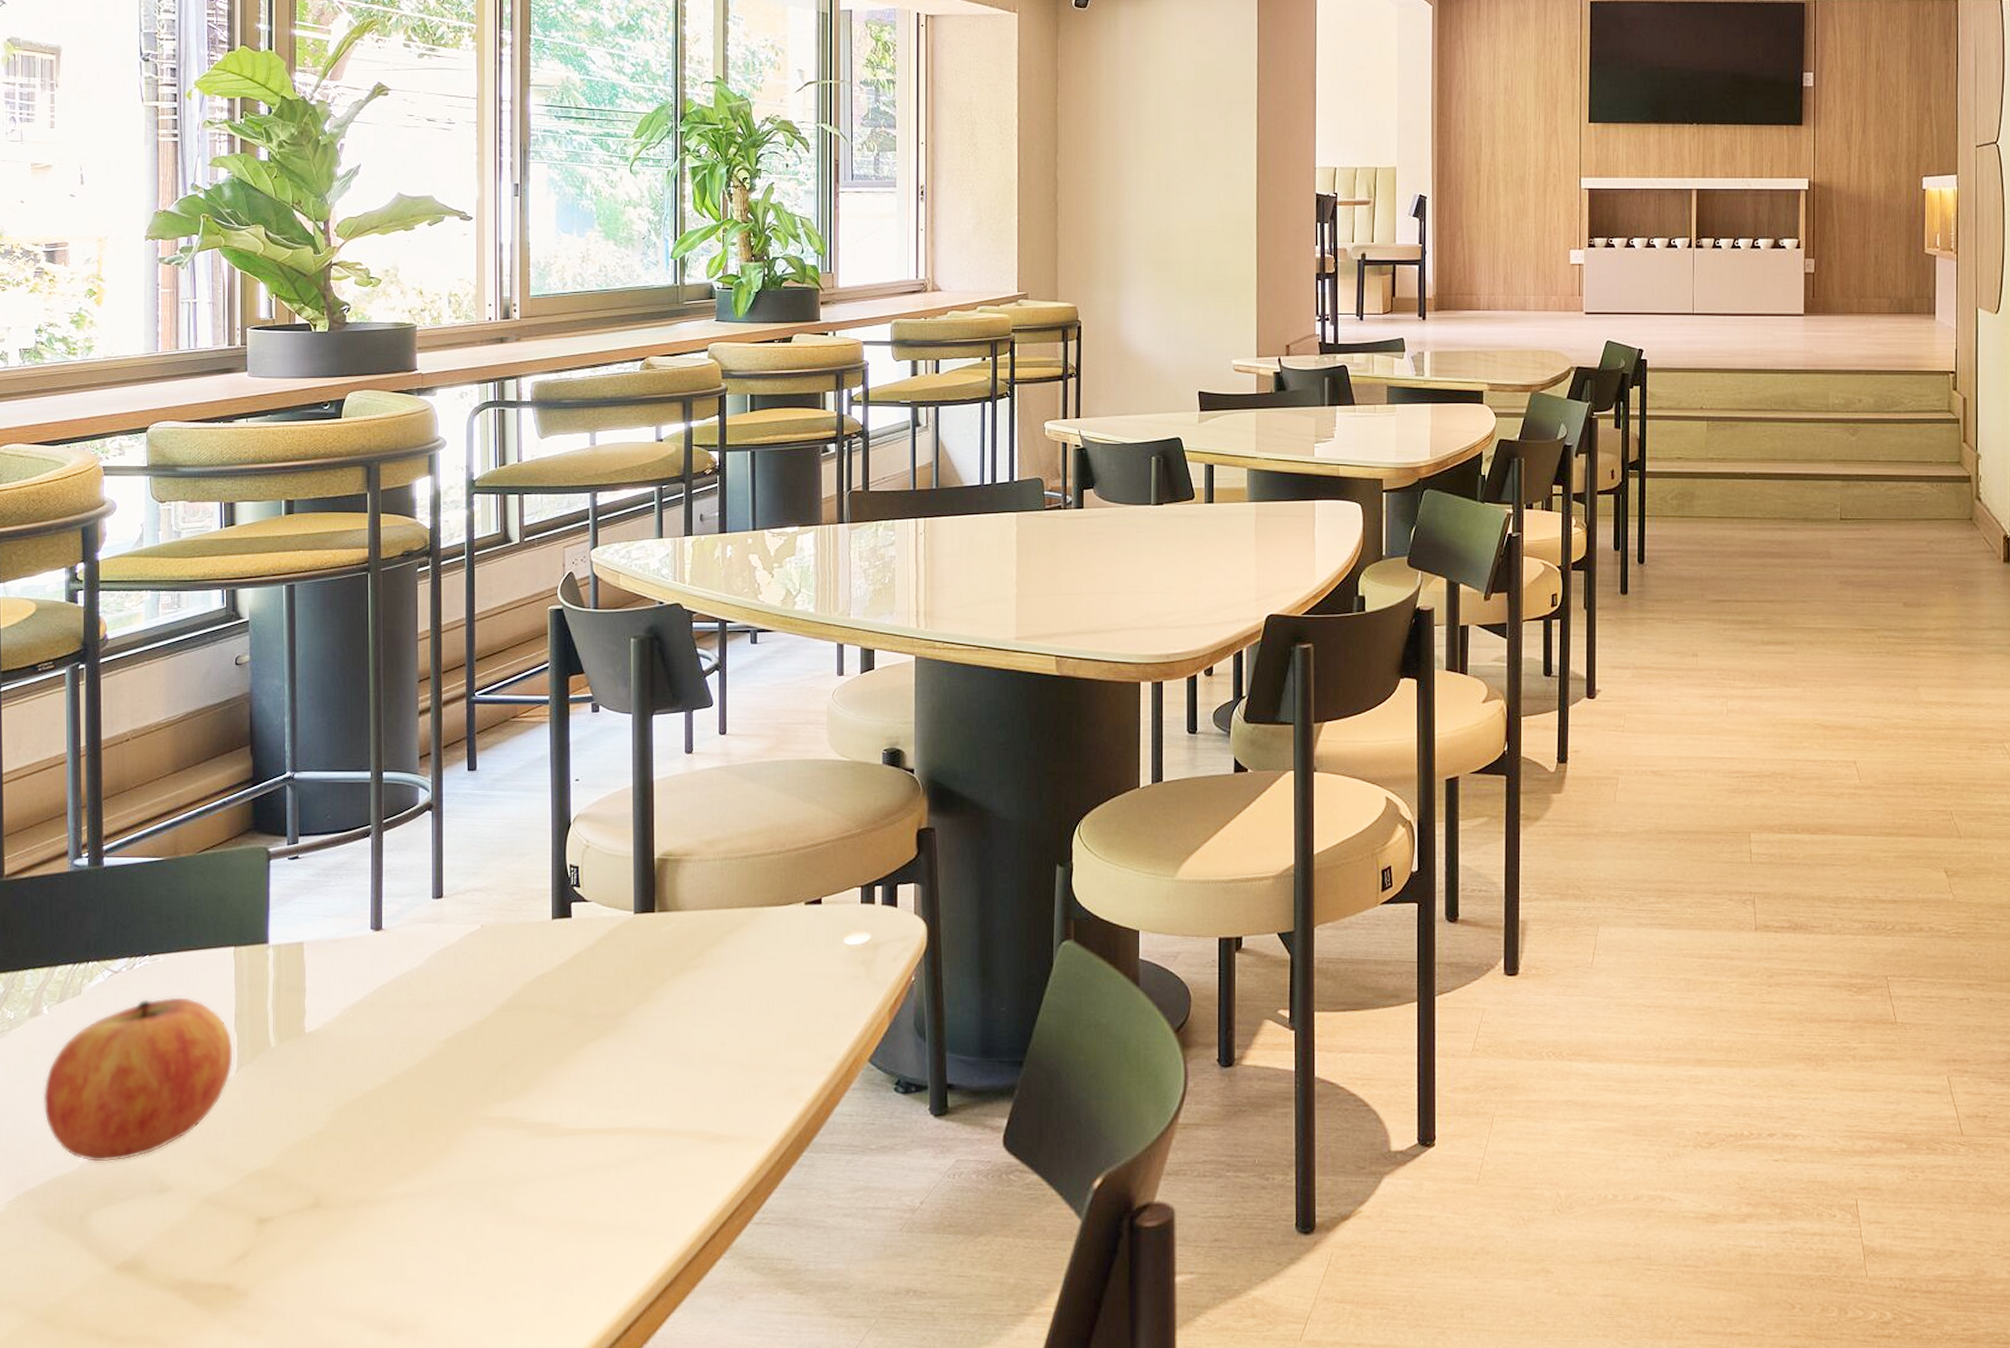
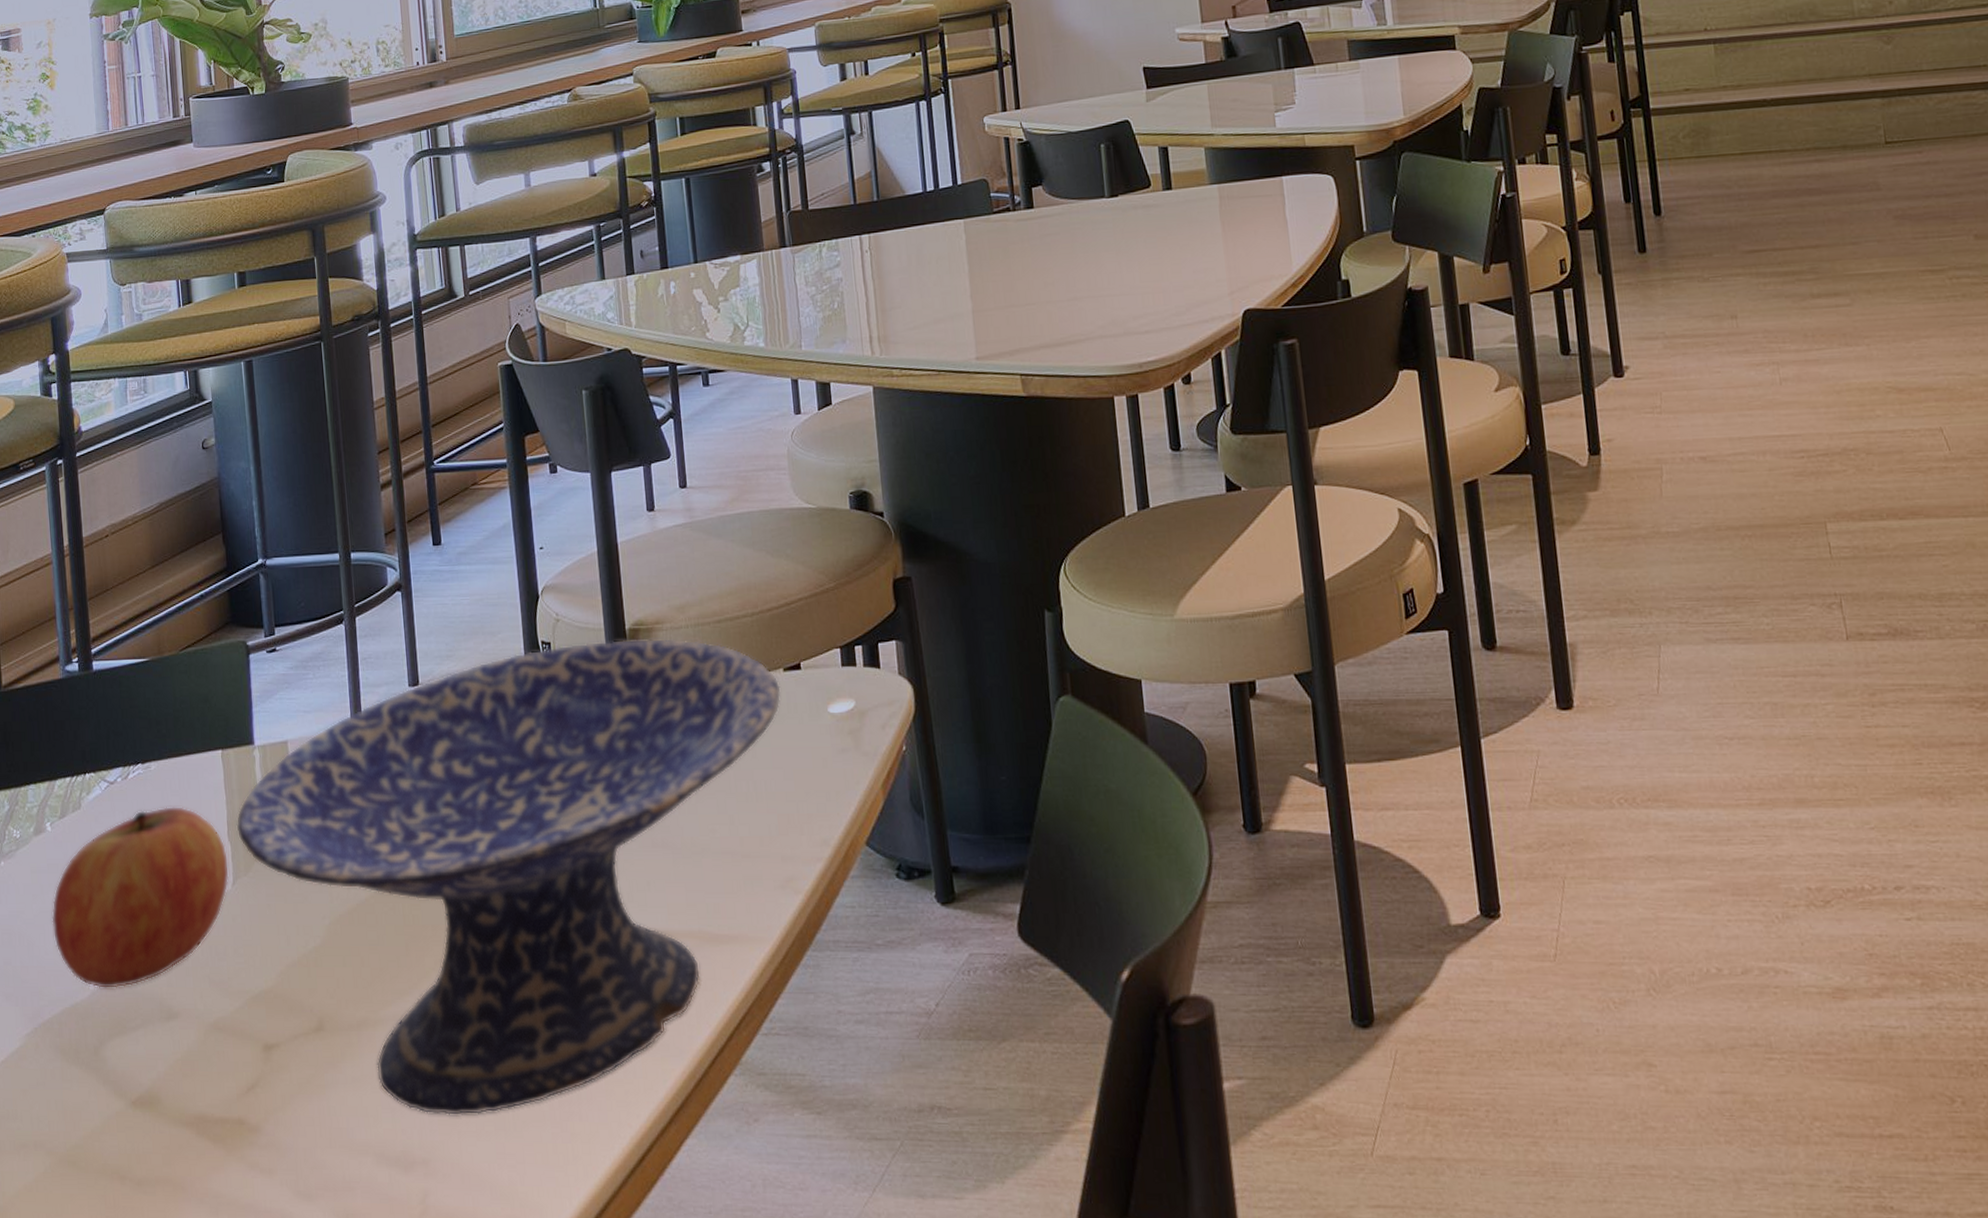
decorative bowl: none [244,867,800,1287] -> present [236,638,781,1116]

